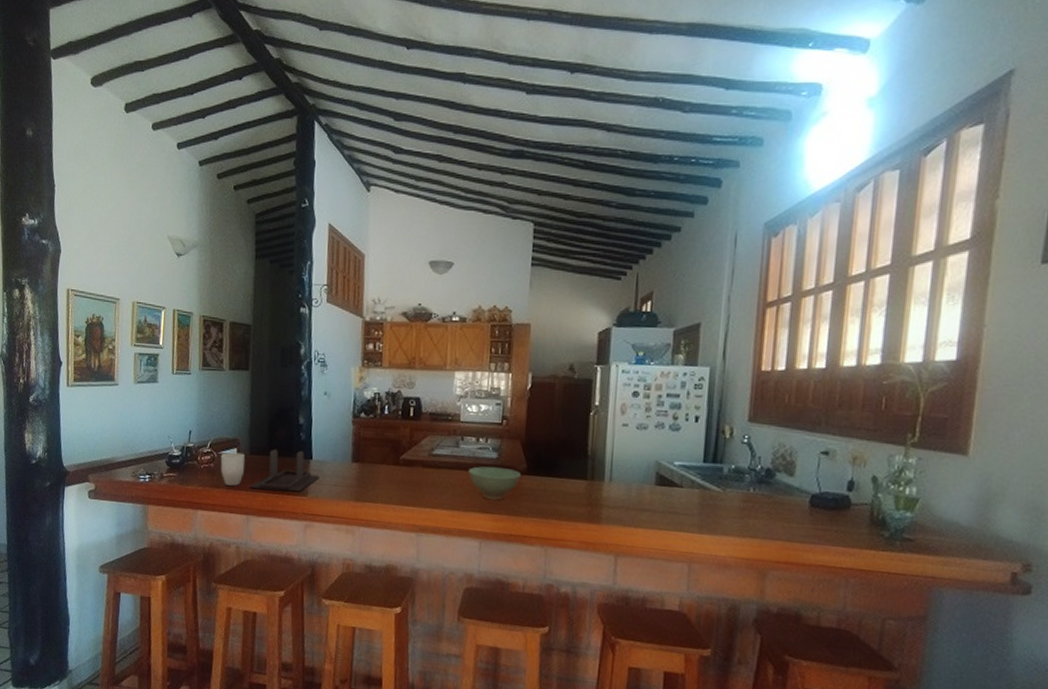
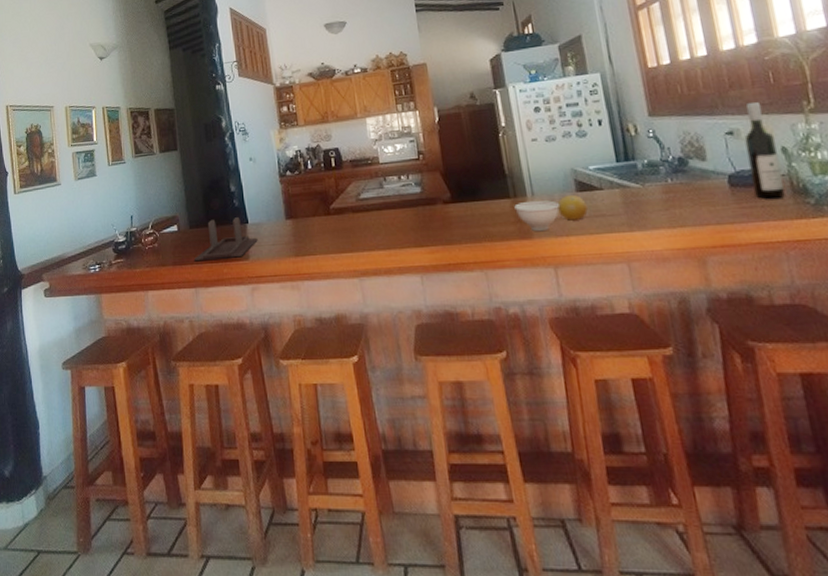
mug: present [220,452,246,486] -> none [162,228,187,262]
bowl: present [468,466,521,501] -> none [396,200,447,234]
bowl: none [589,486,635,519] -> present [514,200,560,232]
fruit: none [632,486,663,514] -> present [557,194,588,221]
bottle: none [833,426,869,526] -> present [744,102,785,199]

